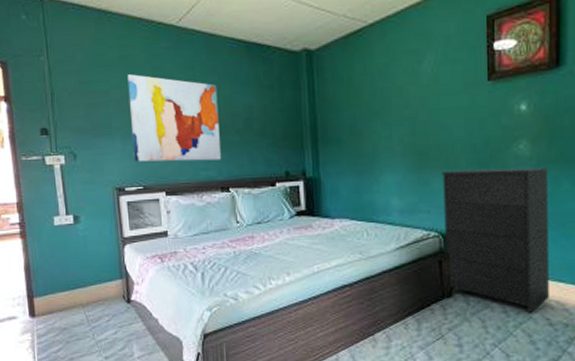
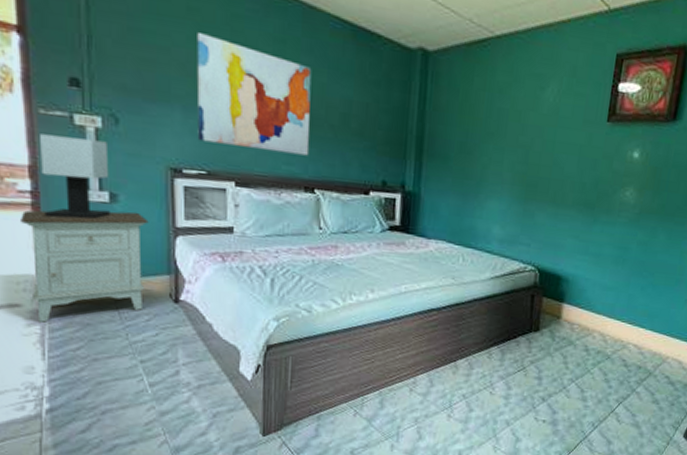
nightstand: none [13,229,105,330] -> present [21,210,149,323]
table lamp: none [23,174,75,242] -> present [40,134,110,219]
dresser: present [441,167,549,314] -> none [537,206,648,354]

